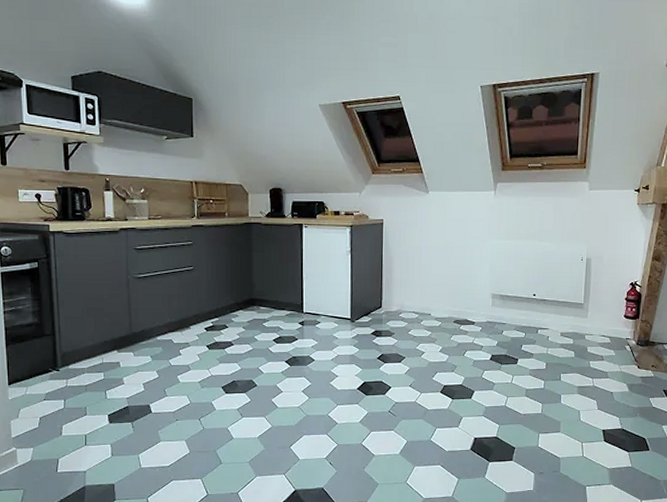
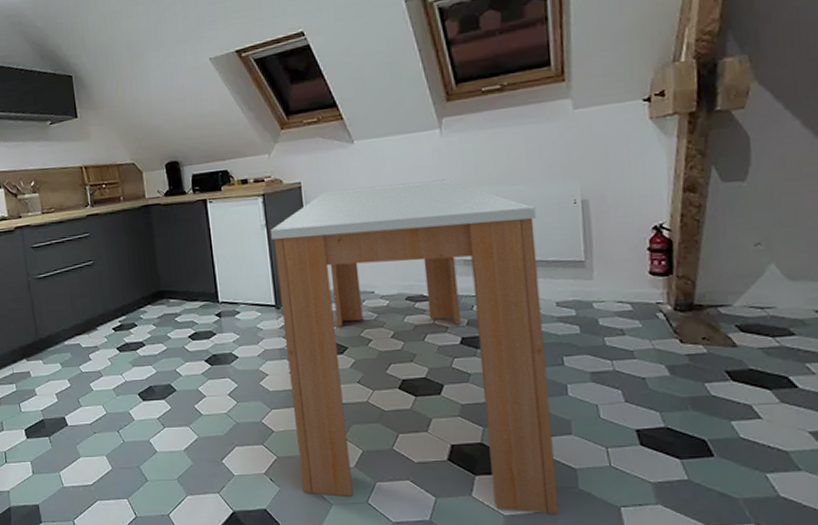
dining table: none [353,229,555,491] -> present [270,179,558,513]

